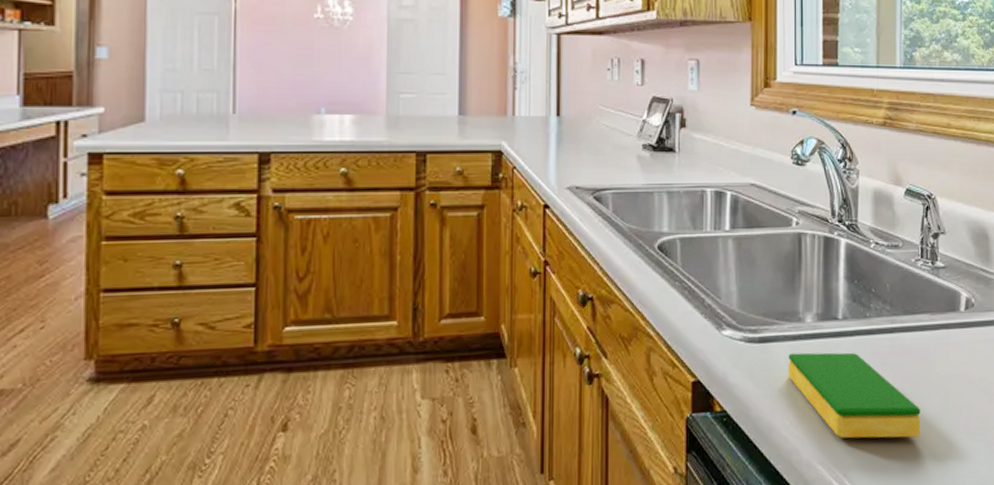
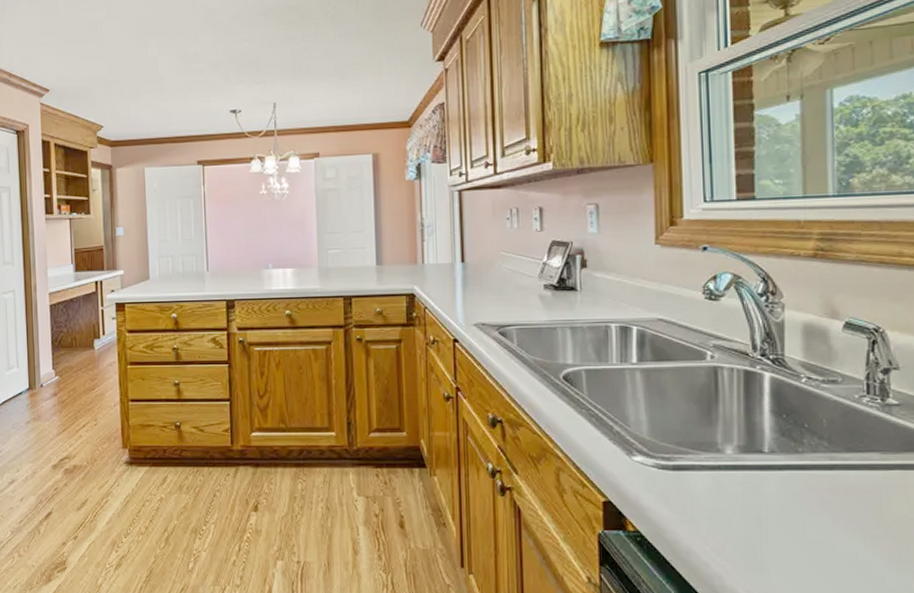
dish sponge: present [788,352,921,439] -> none [706,483,872,578]

